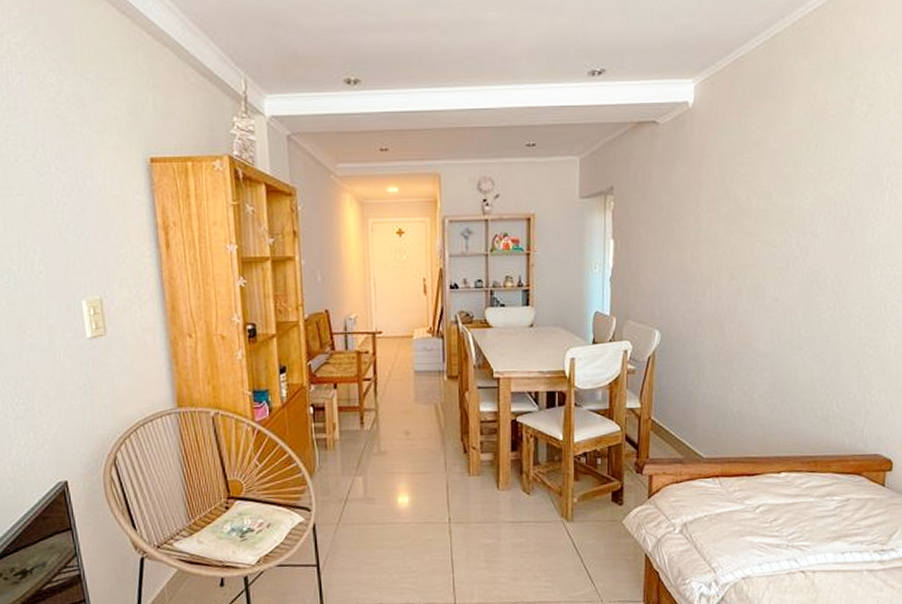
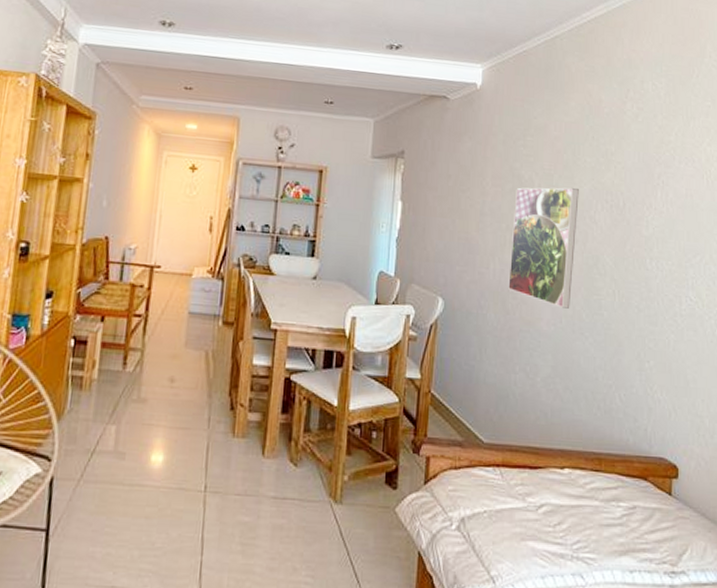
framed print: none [725,202,800,327] -> present [508,187,579,309]

